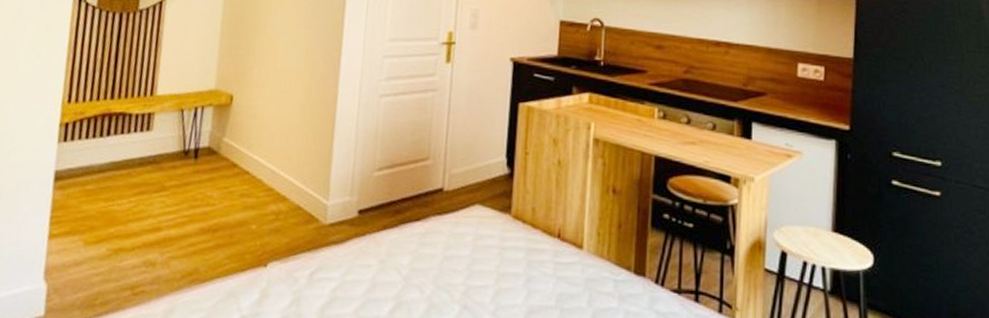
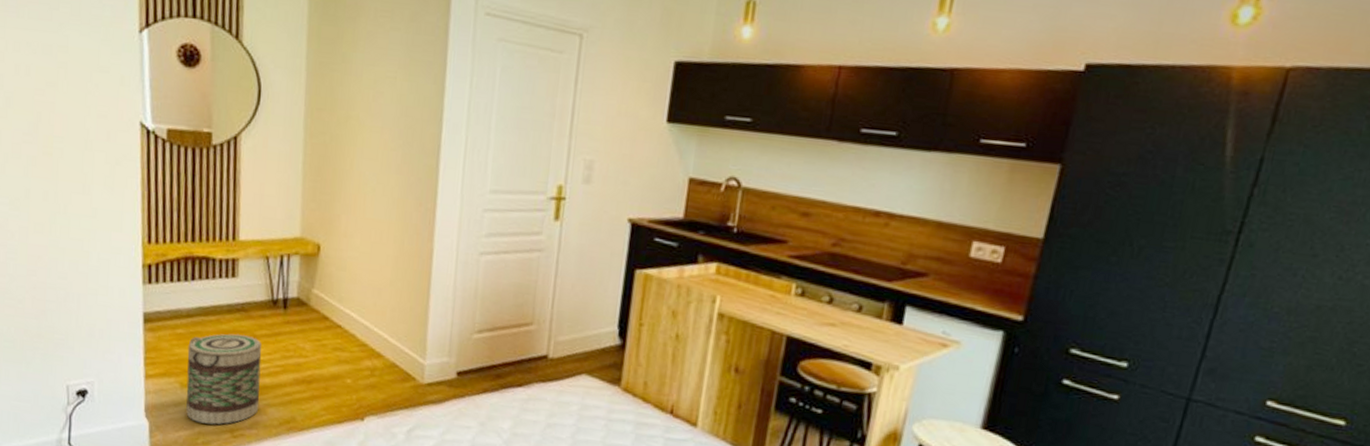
basket: none [87,186,170,283] -> present [186,334,262,425]

